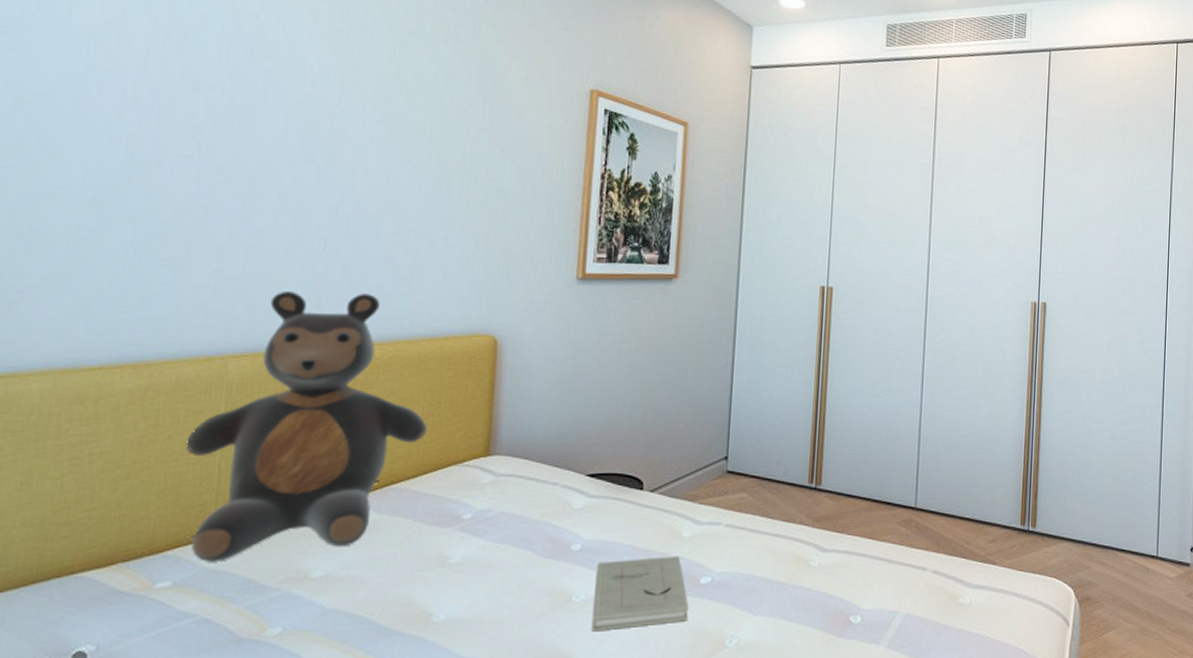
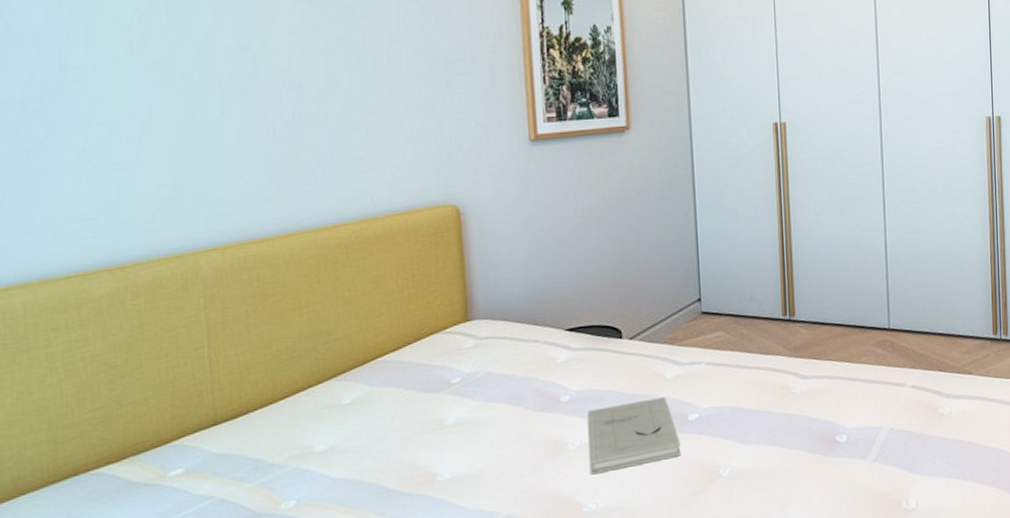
teddy bear: present [186,291,428,562] -> none [173,176,405,448]

